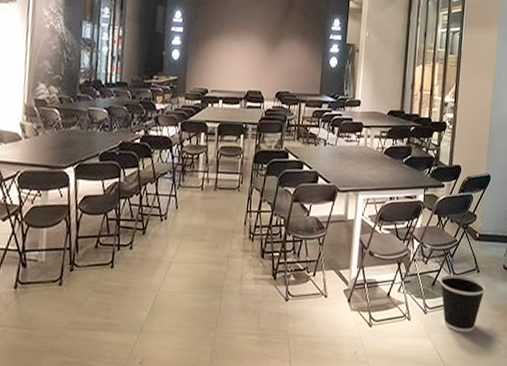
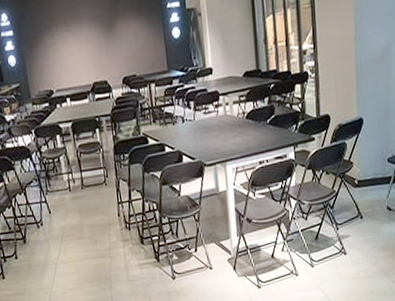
wastebasket: present [440,275,486,333] -> none [323,224,371,279]

